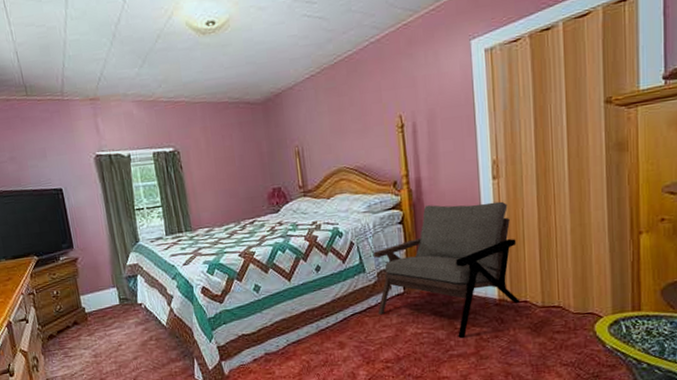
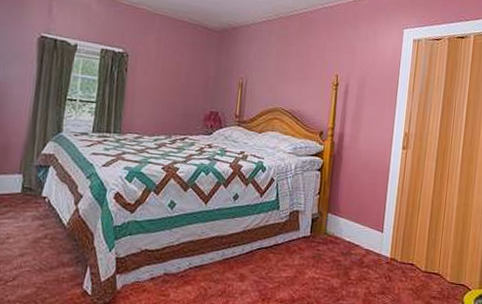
armchair: present [374,201,521,338] -> none [282,159,413,289]

